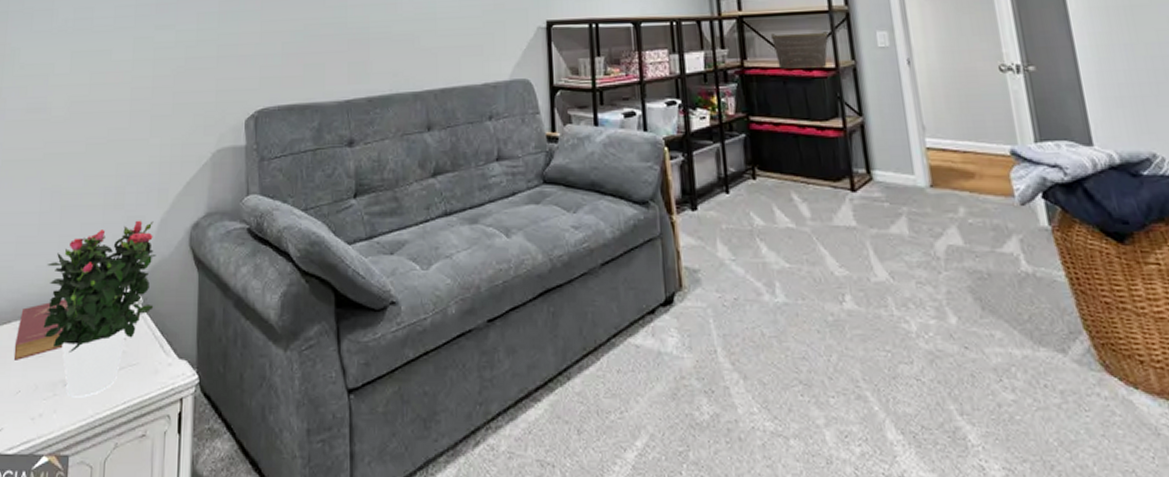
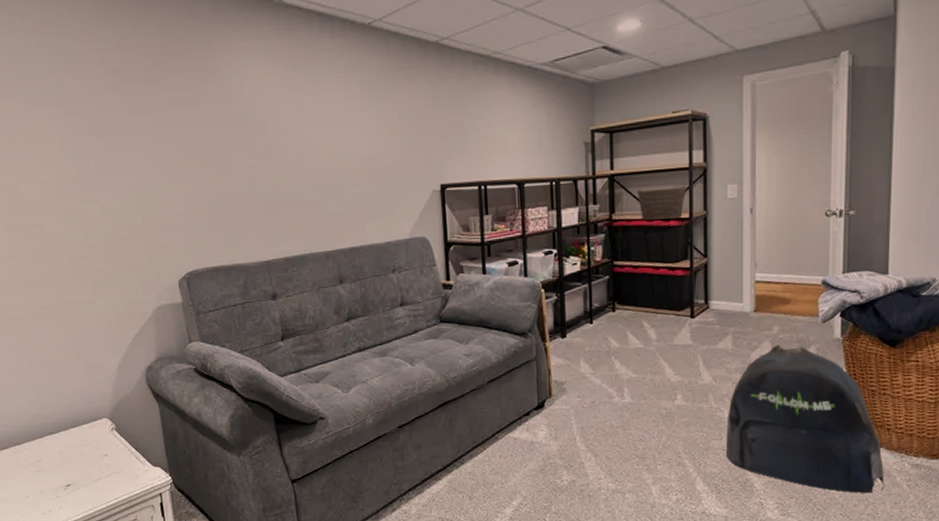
book: present [14,299,69,360] -> none [15,429,57,475]
potted flower: present [43,220,156,398] -> none [28,366,126,498]
backpack: none [915,232,1156,460] -> present [725,345,885,493]

